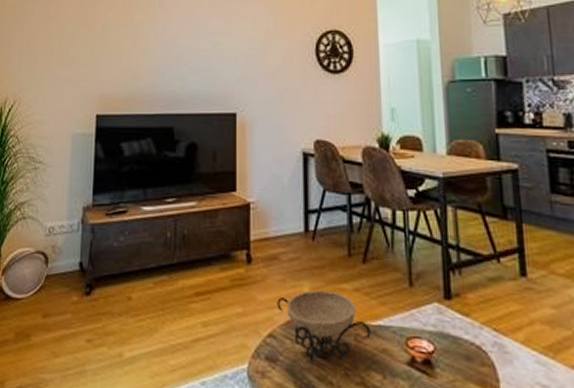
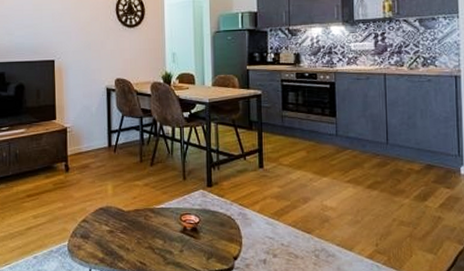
decorative bowl: present [277,290,371,363] -> none [88,187,156,237]

